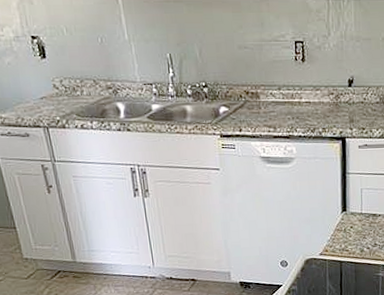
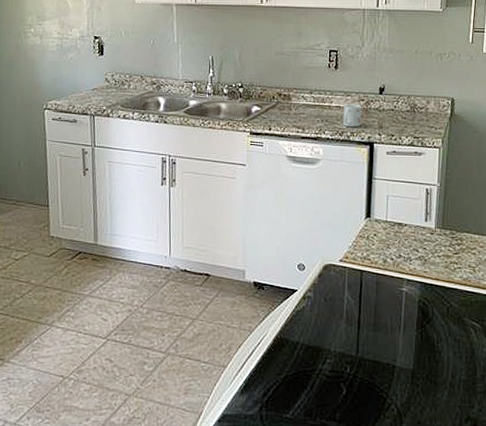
mug: none [313,99,332,122] -> present [343,104,362,127]

